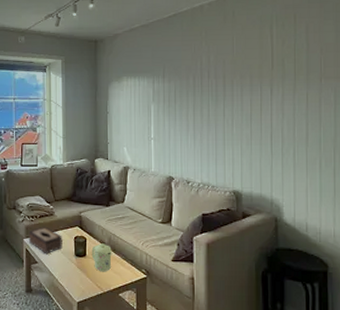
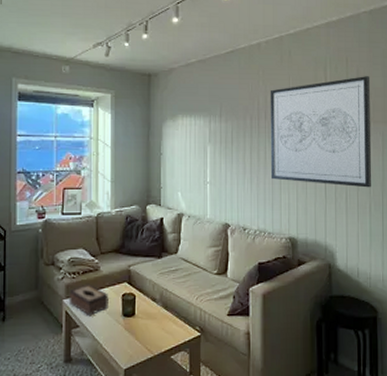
mug: present [91,243,112,272] -> none [141,300,164,333]
wall art: none [213,32,322,144] -> present [270,76,372,188]

